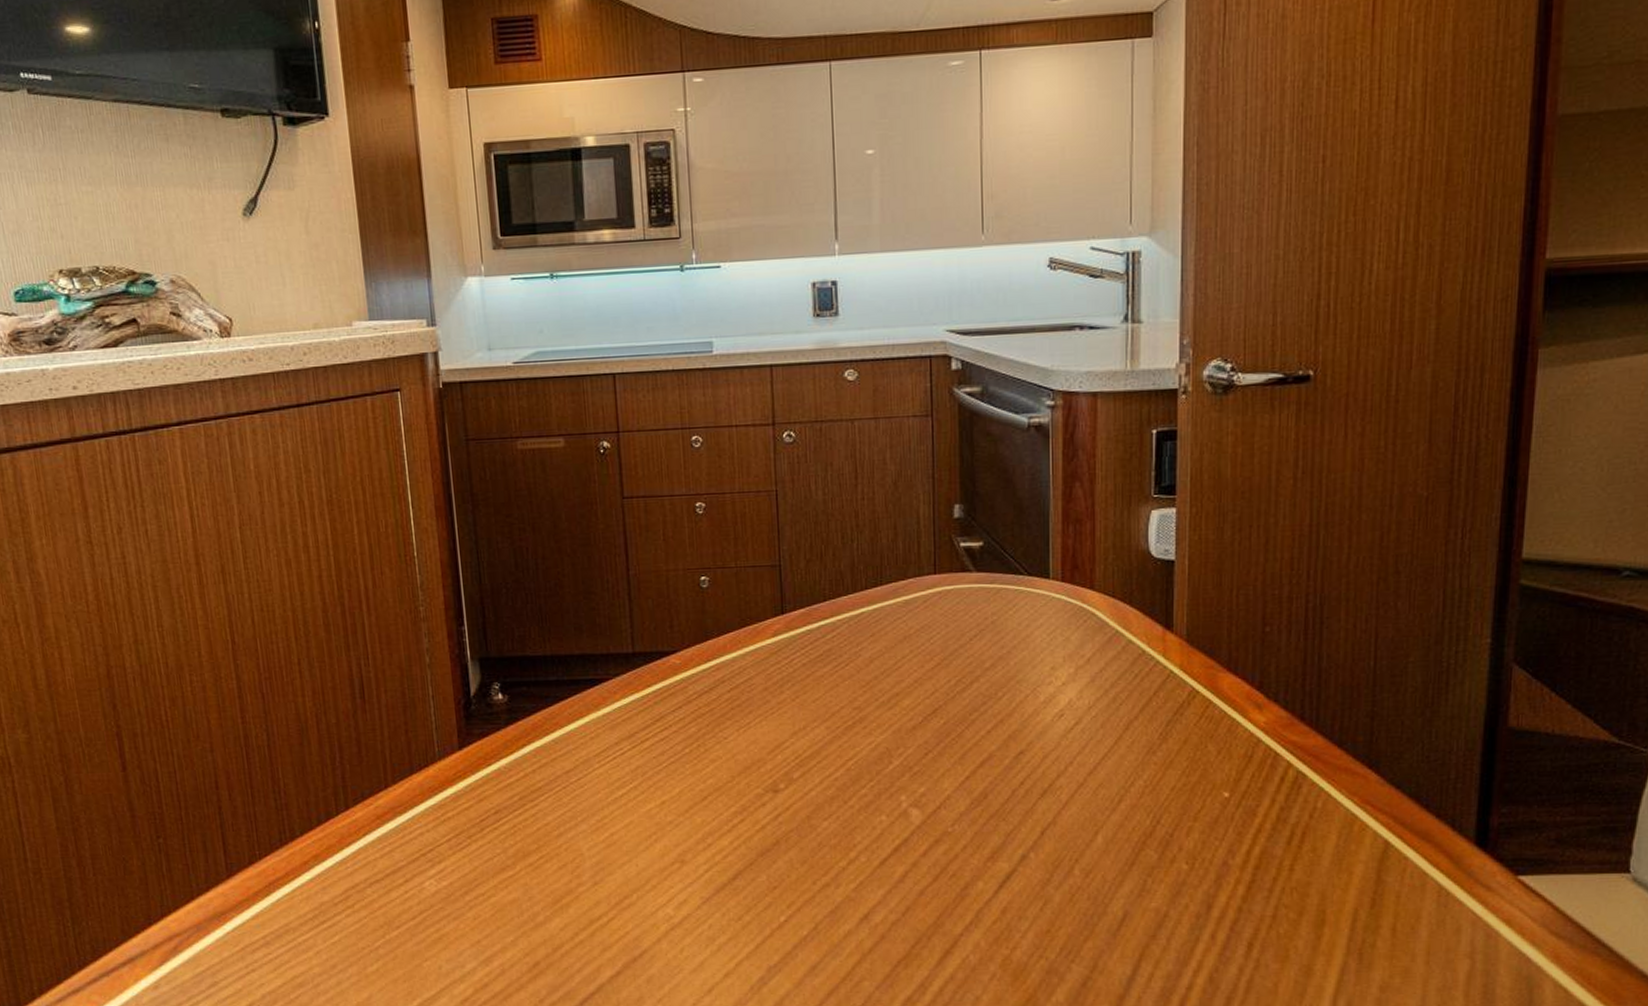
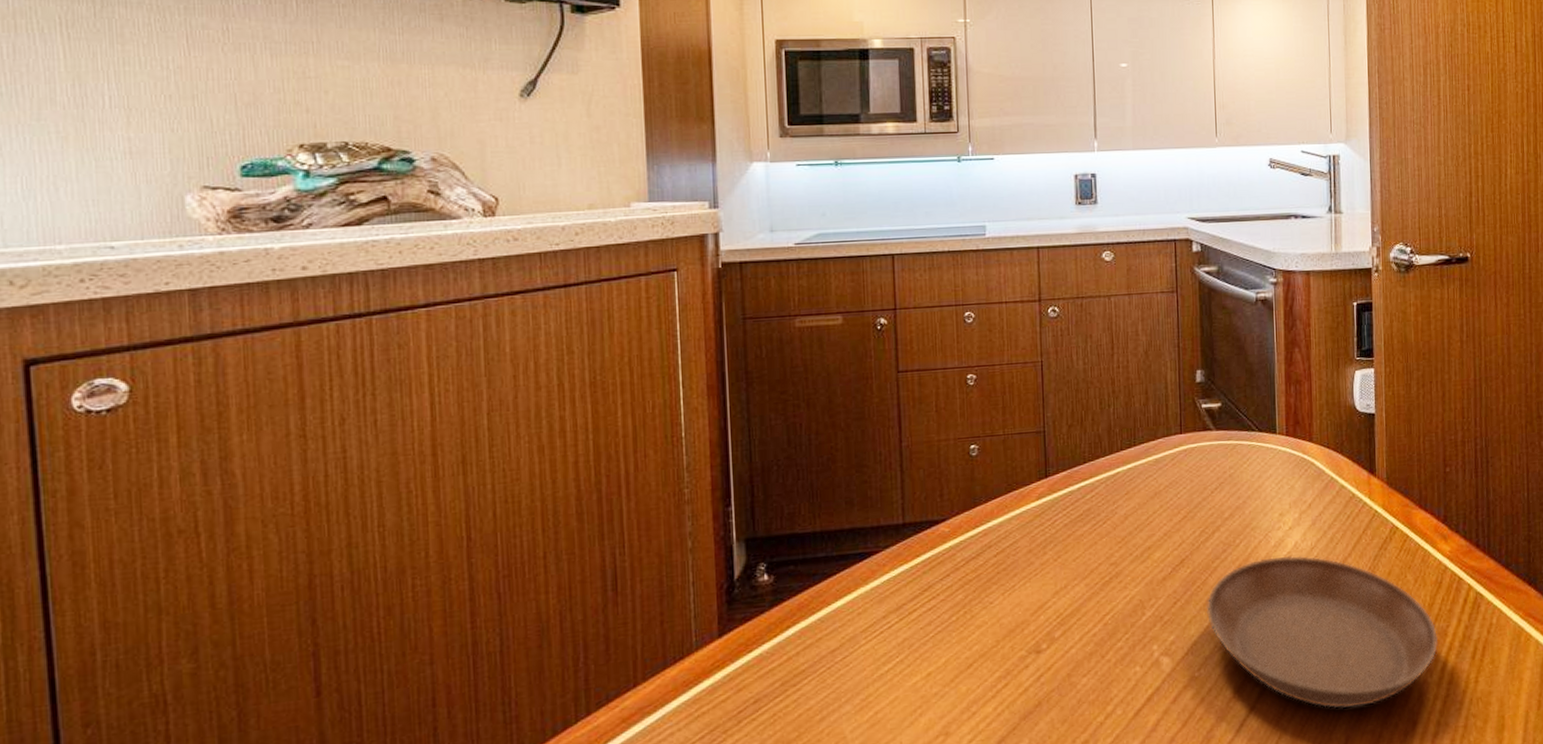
saucer: none [961,713,1243,882] -> present [1206,555,1438,709]

